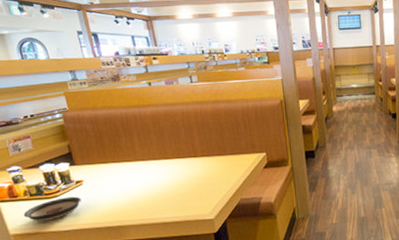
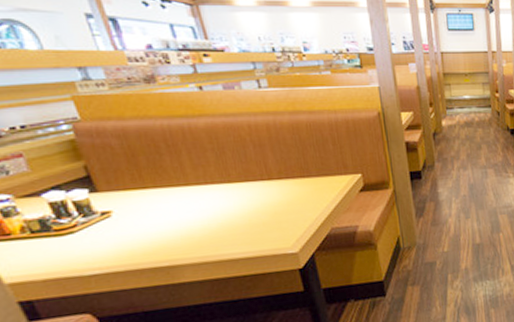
saucer: present [23,196,81,222] -> none [22,231,111,266]

